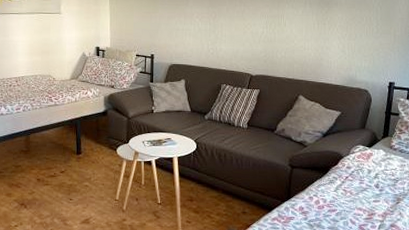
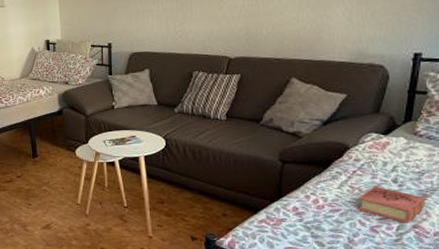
book: none [350,190,400,223] -> present [358,186,426,223]

